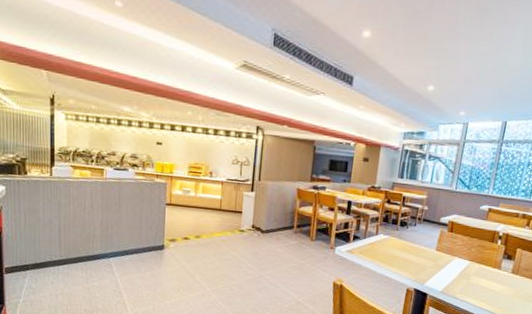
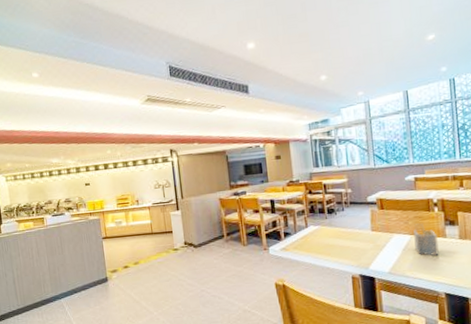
napkin holder: none [470,252,493,285] -> present [413,223,439,256]

